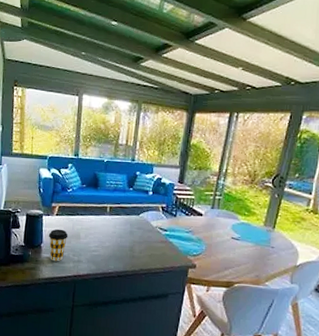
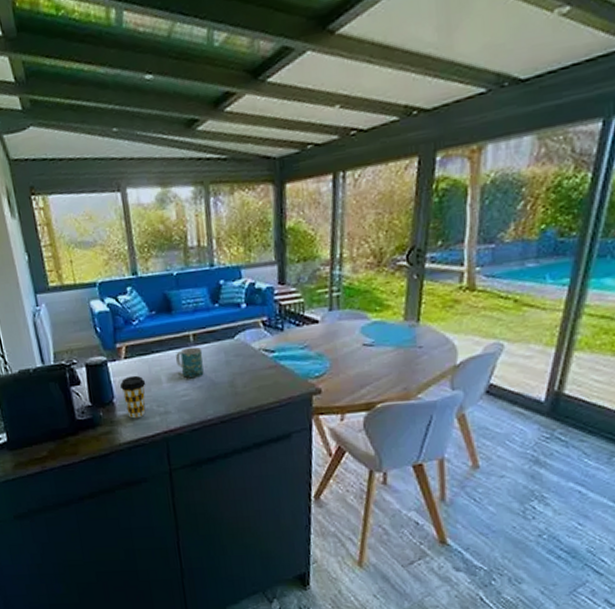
mug: none [93,216,115,240] -> present [175,346,204,379]

